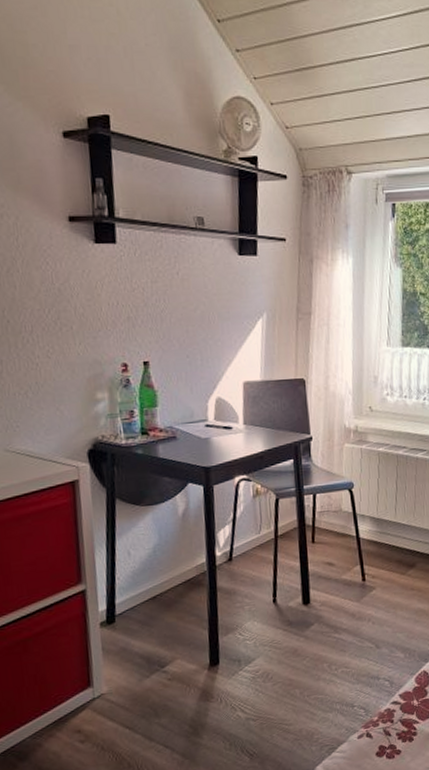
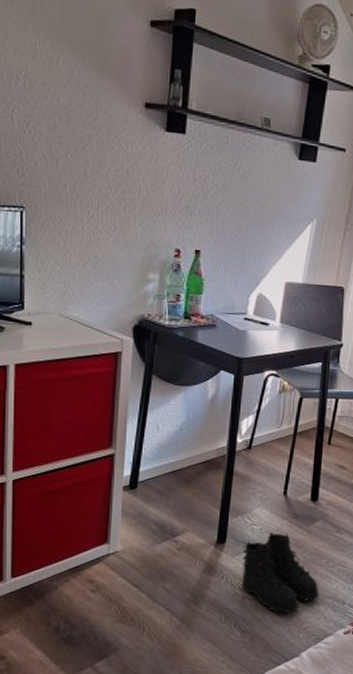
boots: none [238,643,326,729] -> present [242,533,319,613]

